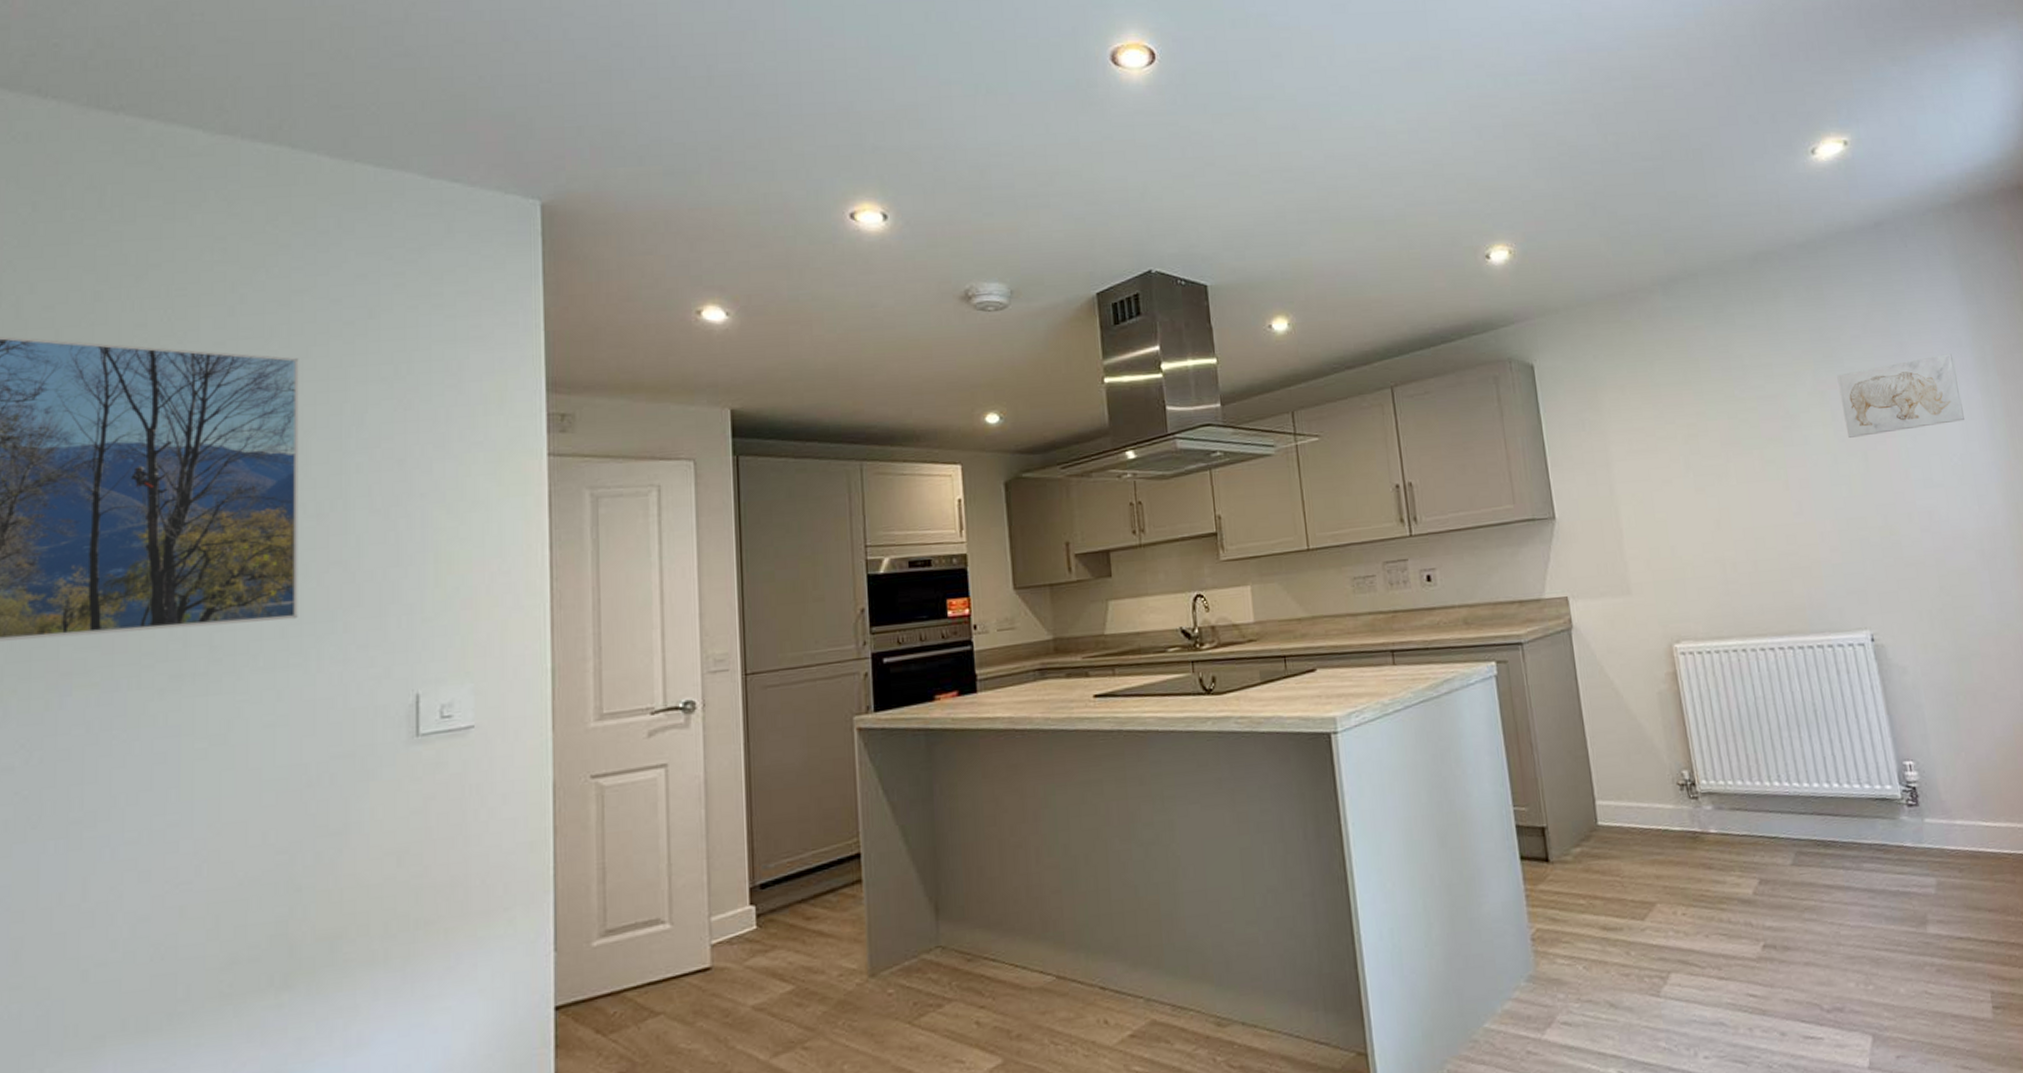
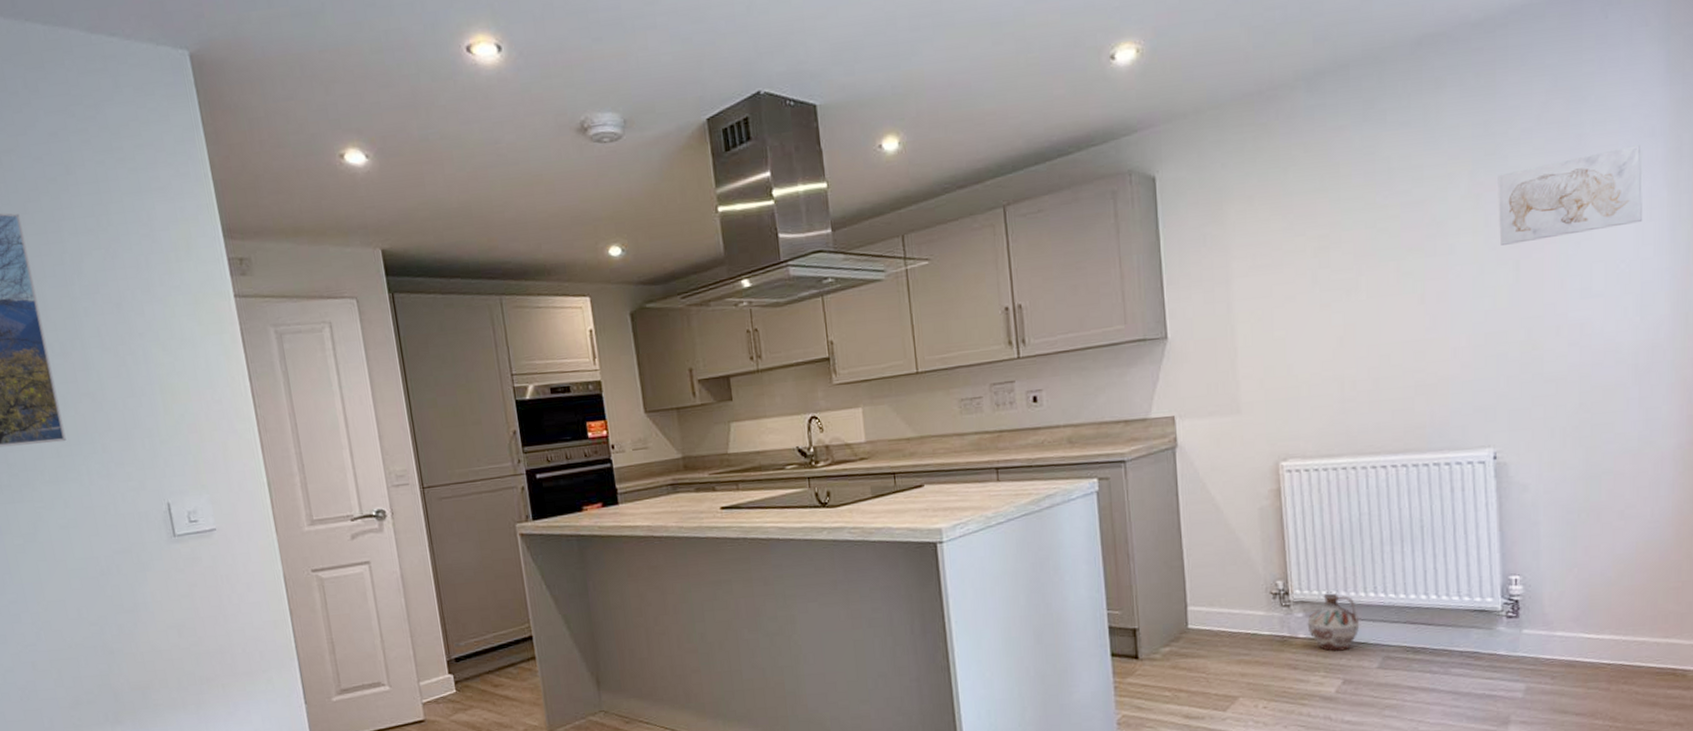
ceramic jug: none [1716,781,1769,848] -> present [1307,591,1360,652]

